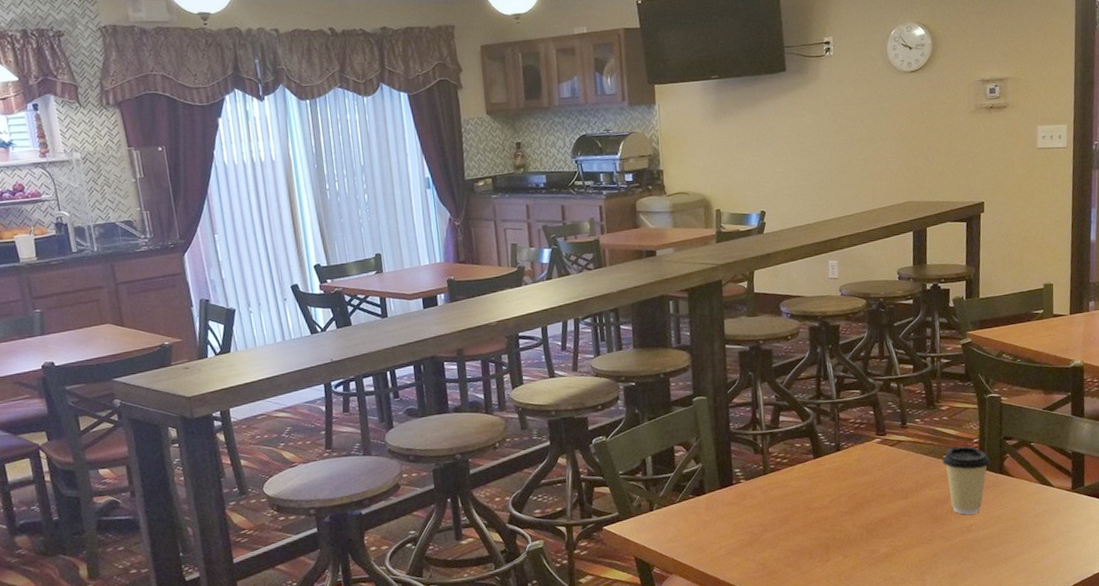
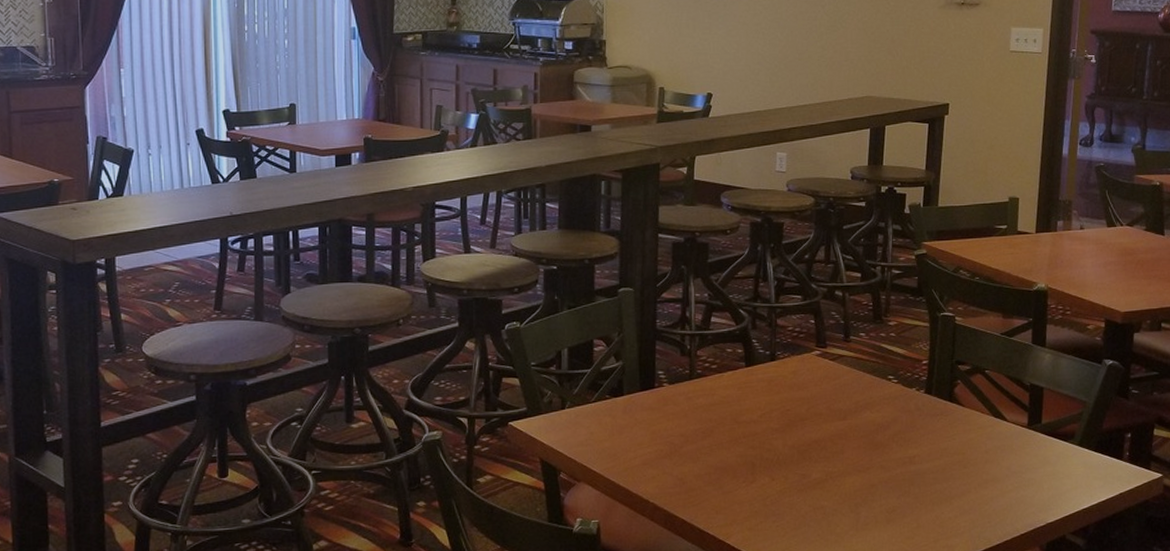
coffee cup: present [942,446,991,515] -> none [887,367,940,444]

